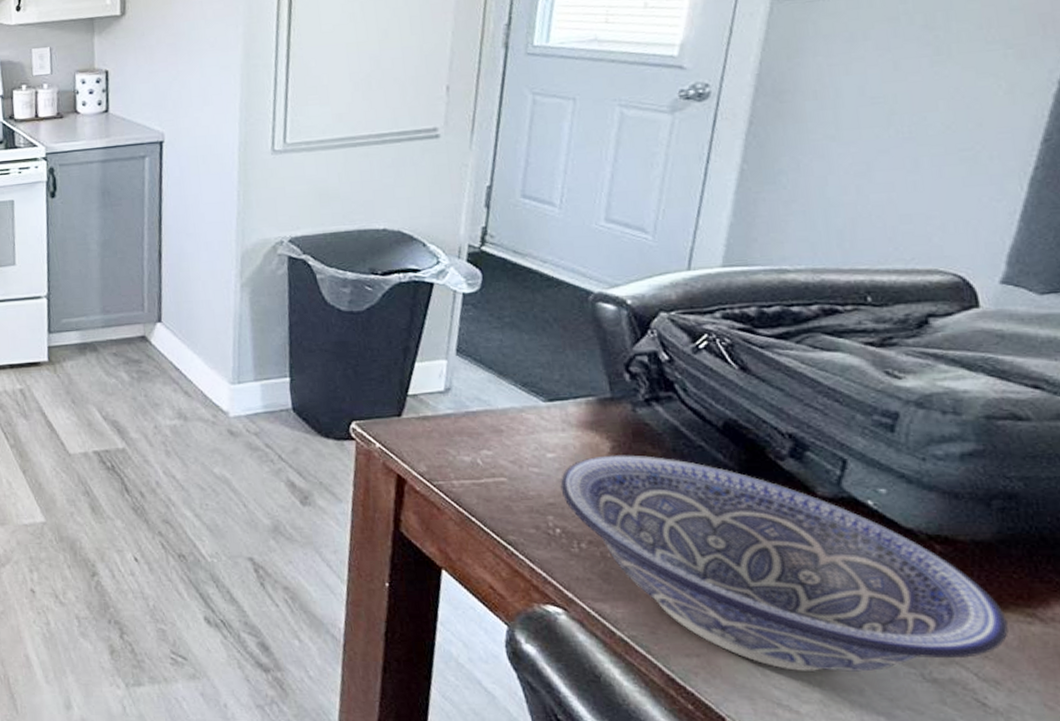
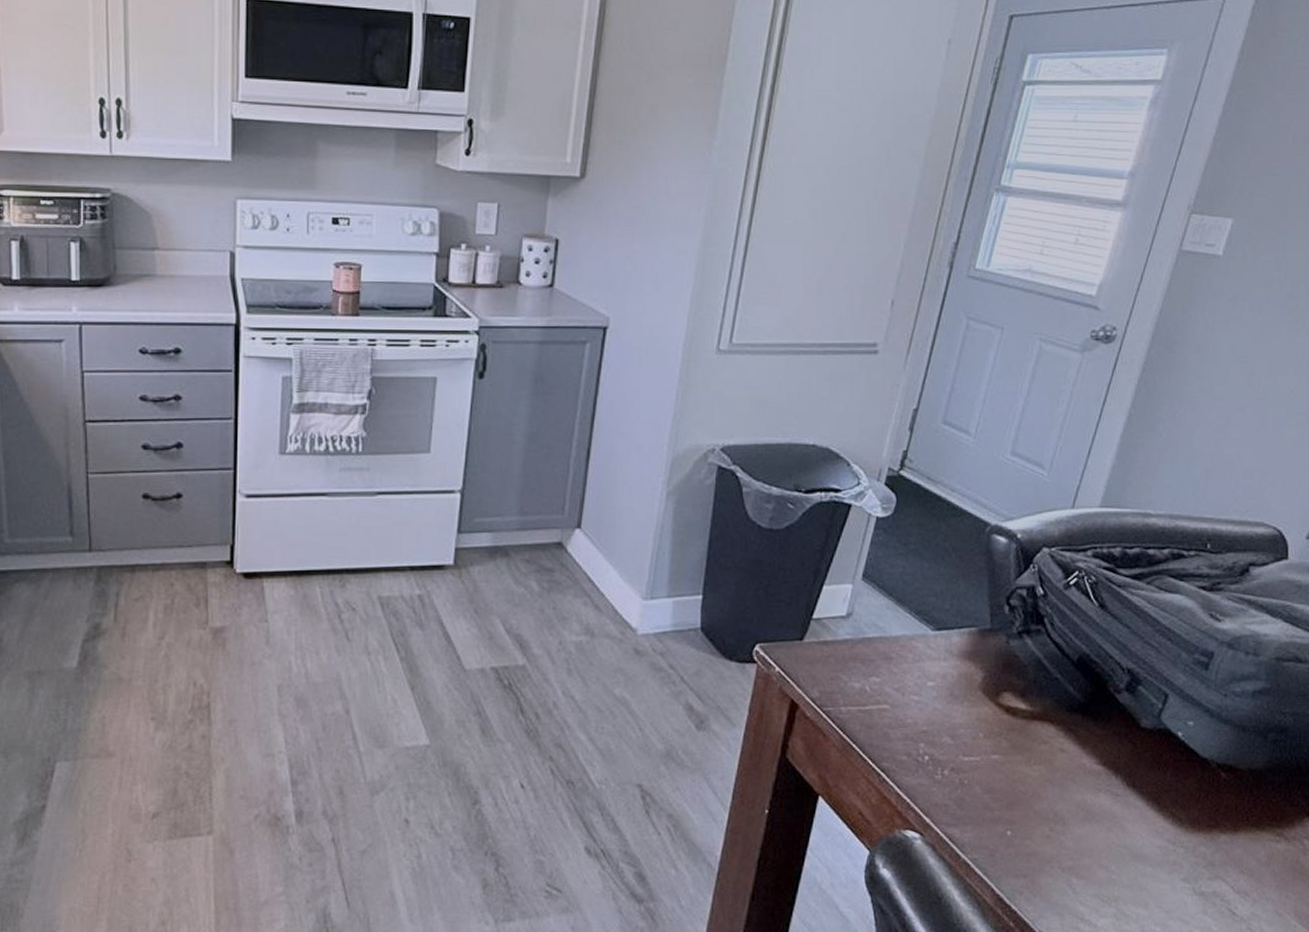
decorative bowl: present [560,455,1009,672] -> none [934,685,1263,888]

